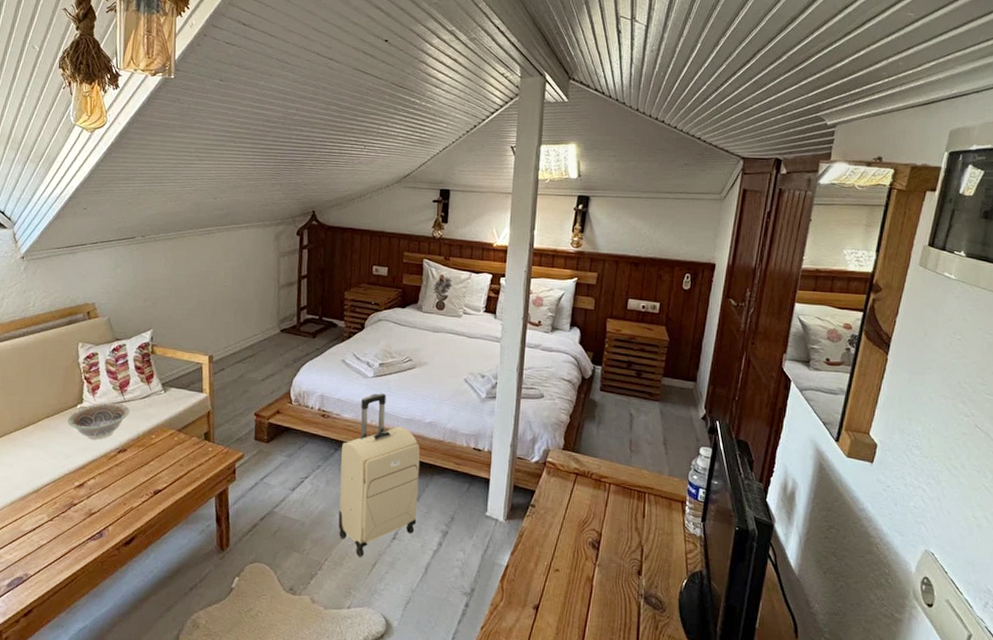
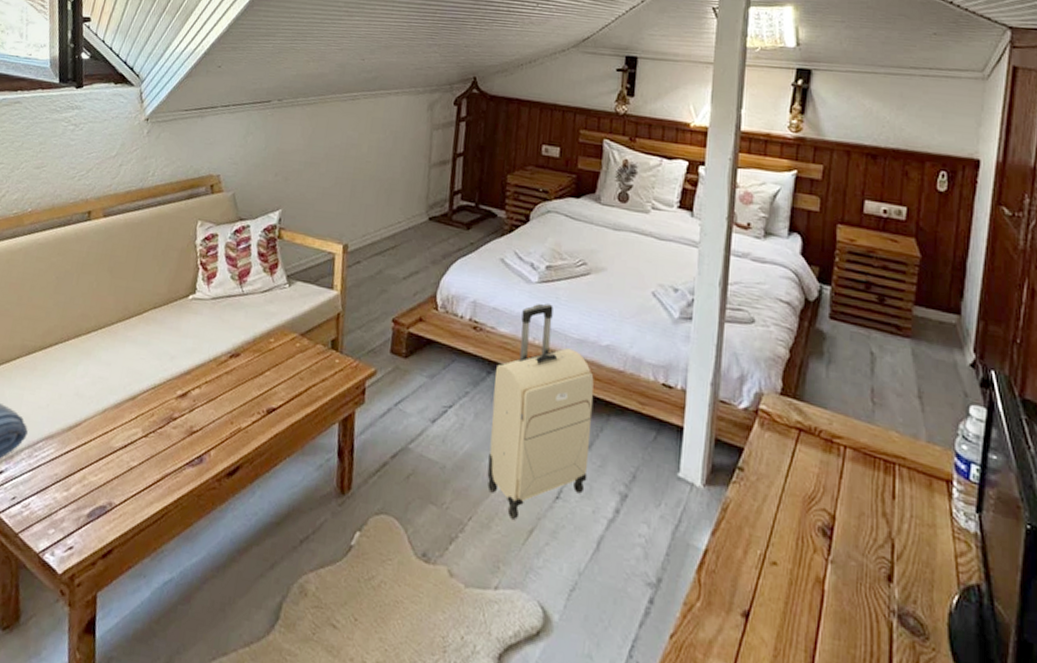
decorative bowl: present [67,402,130,440] -> none [176,294,248,340]

